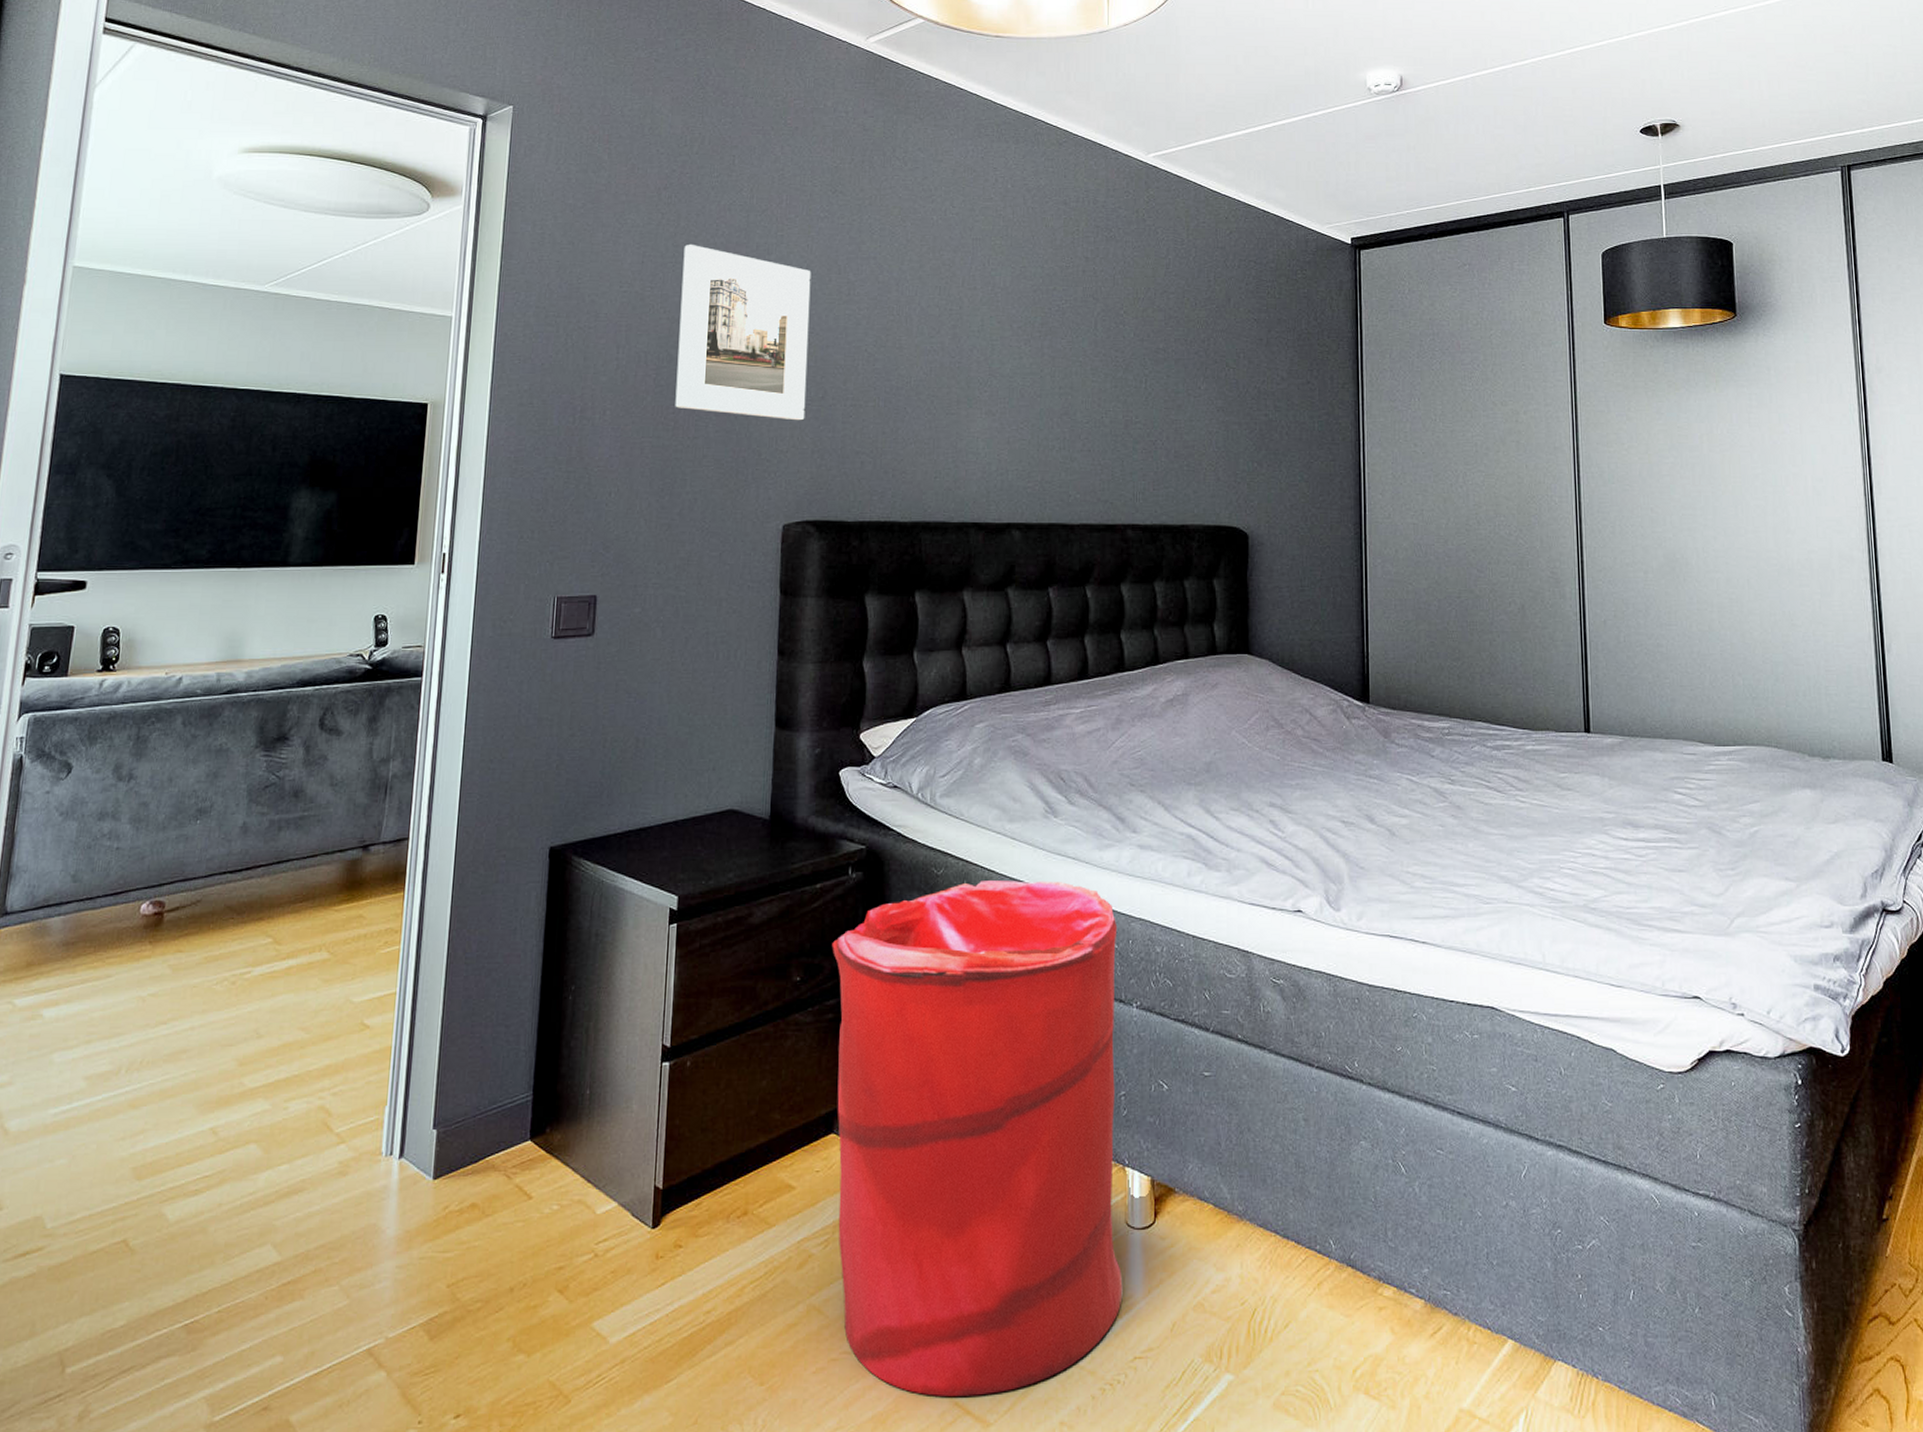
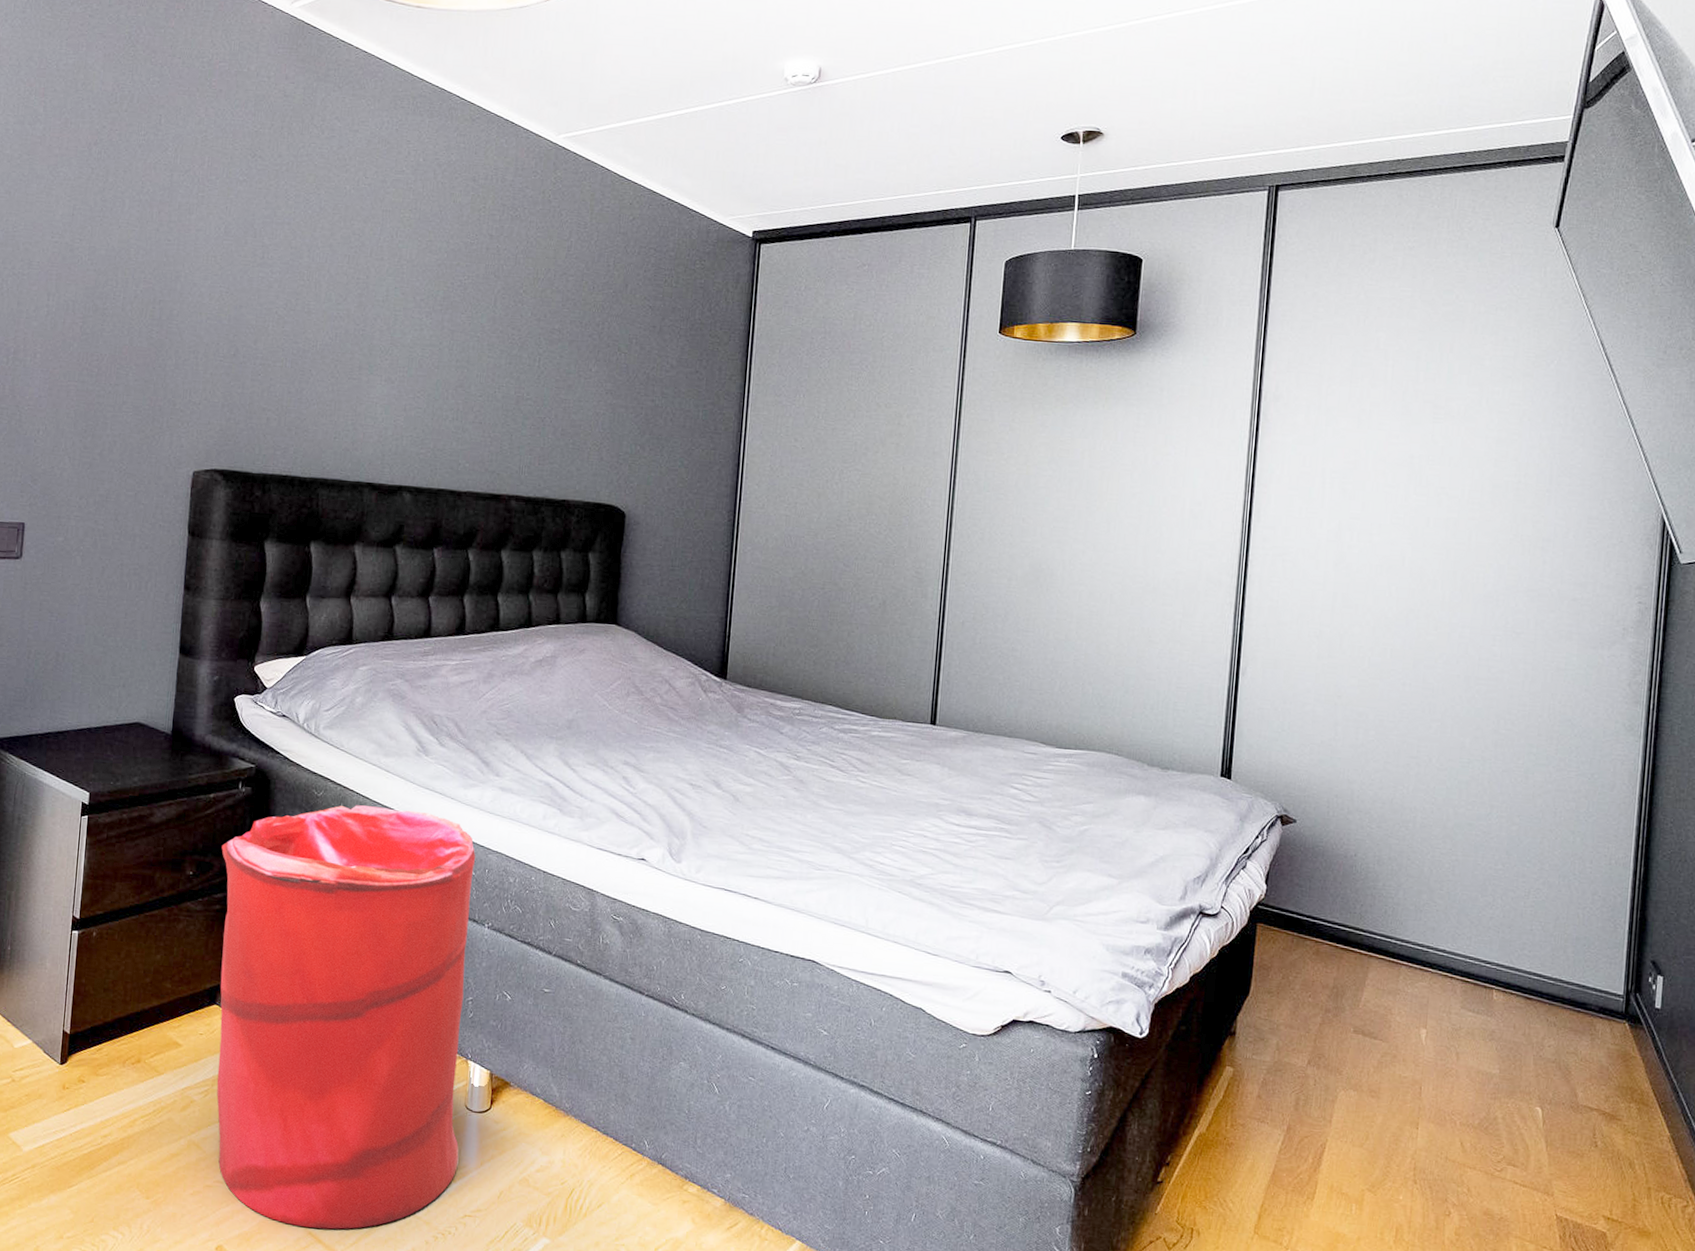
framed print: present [675,243,811,421] -> none [99,199,229,376]

